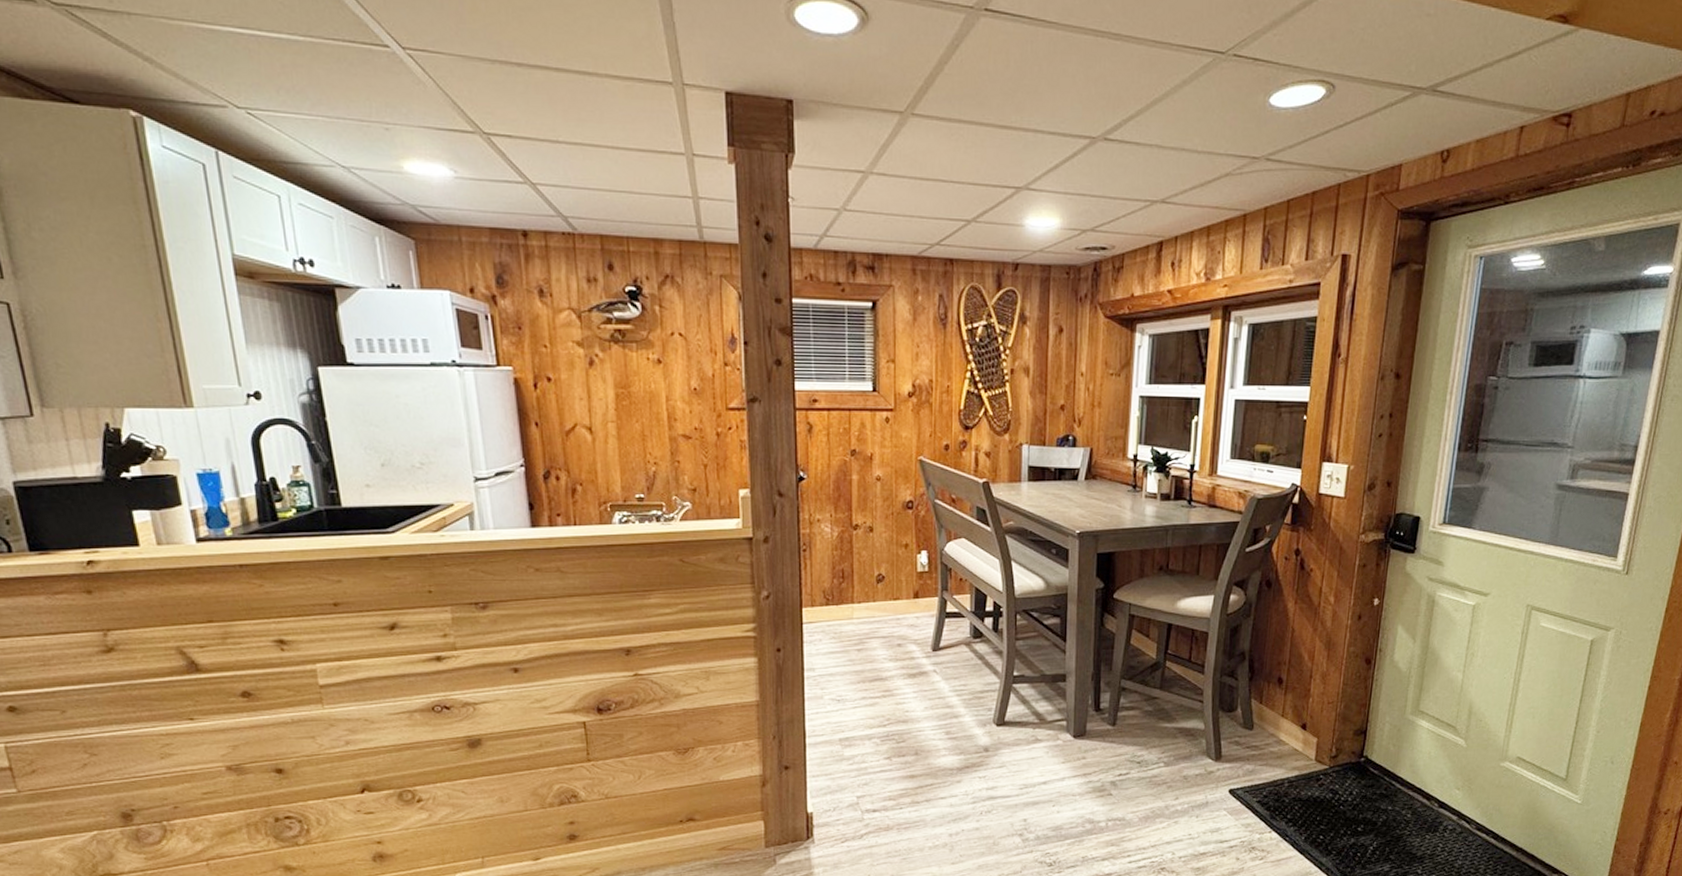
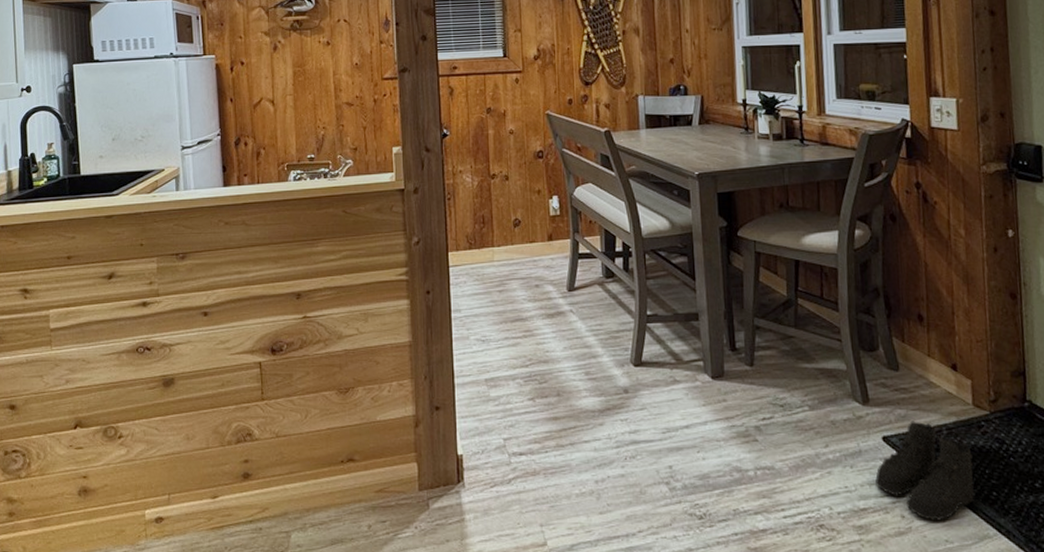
boots: none [1217,775,1307,863] -> present [875,421,974,522]

